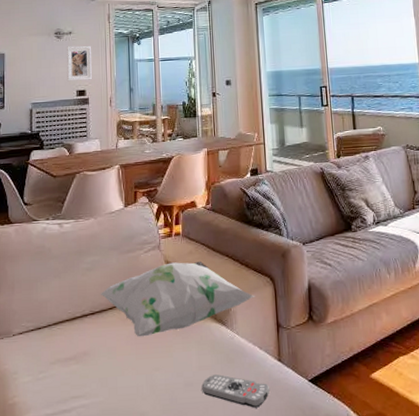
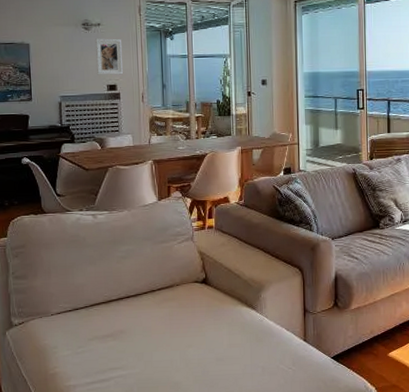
decorative pillow: present [101,261,255,337] -> none [136,252,284,319]
remote control: present [201,374,269,408] -> none [232,351,294,380]

